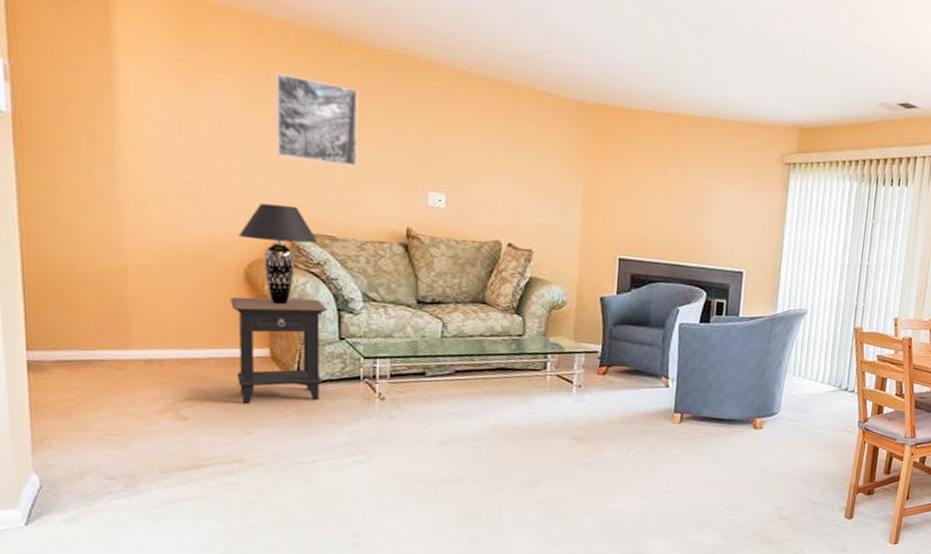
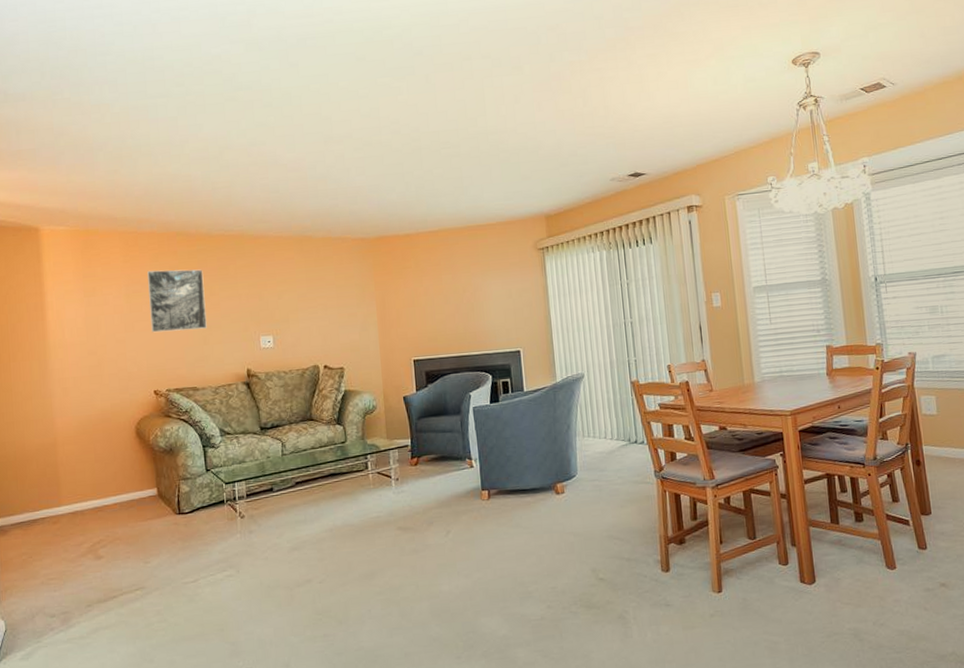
side table: present [230,296,328,405] -> none [127,440,197,539]
table lamp: present [238,203,319,305] -> none [129,369,185,451]

